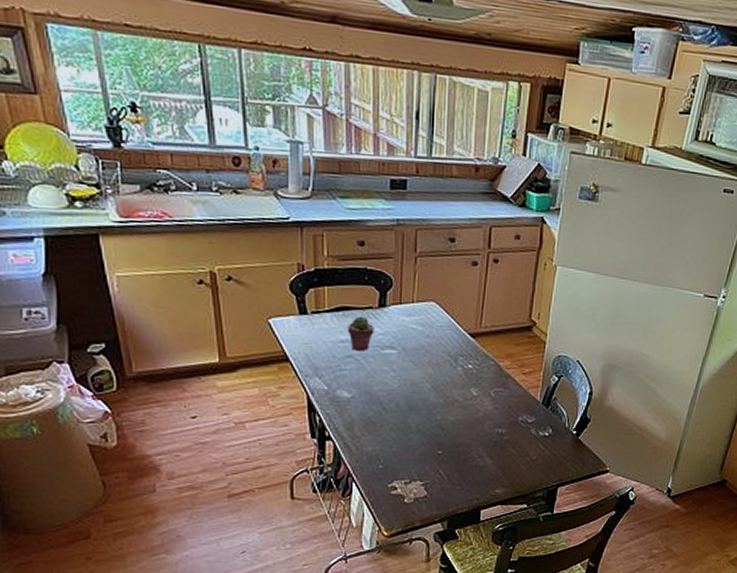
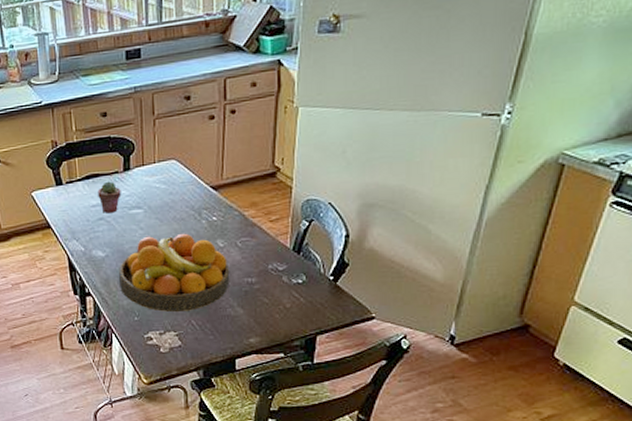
fruit bowl: none [364,379,482,461] -> present [118,233,230,313]

